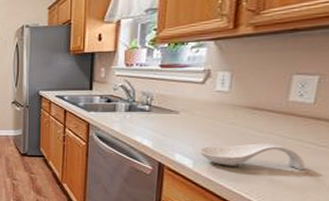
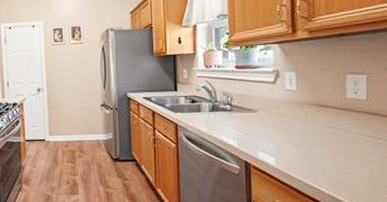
spoon rest: present [198,143,305,171] -> none [278,138,369,163]

